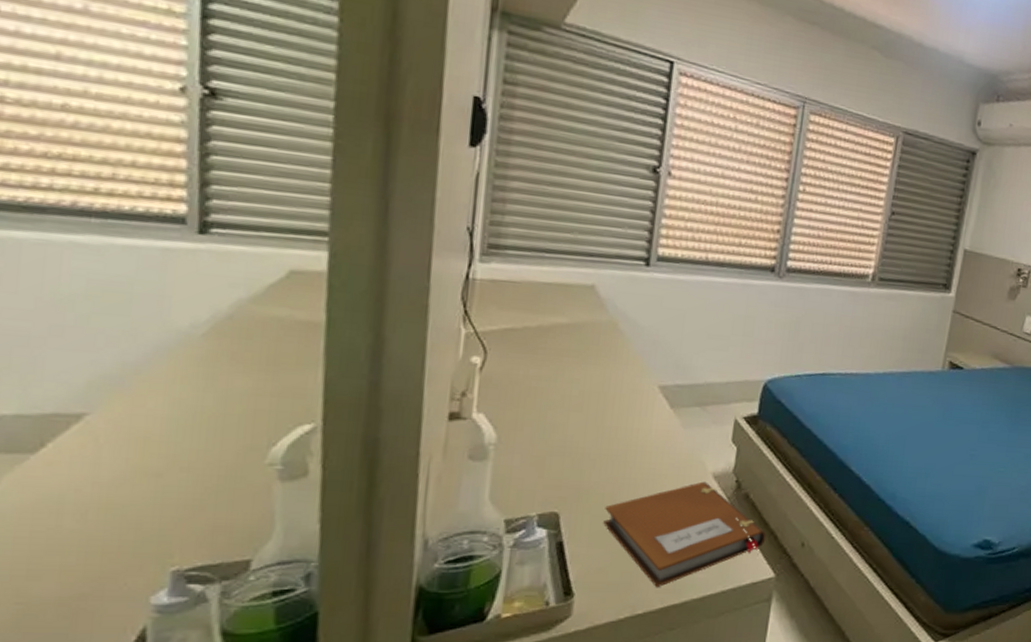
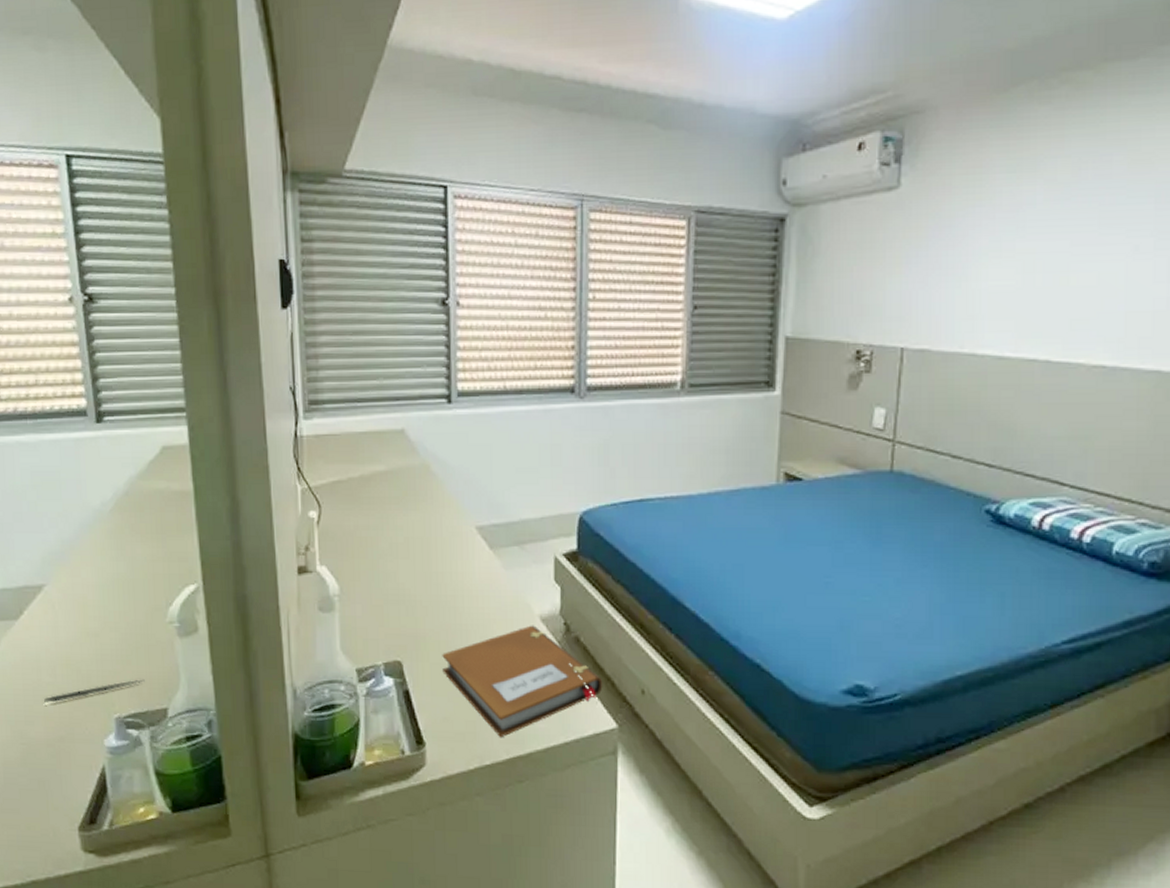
pen: none [62,527,223,554] -> present [44,679,145,703]

